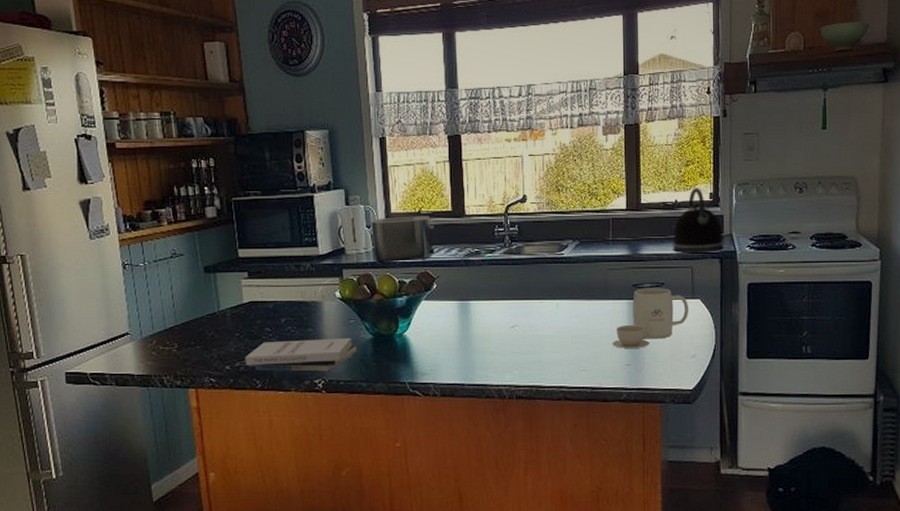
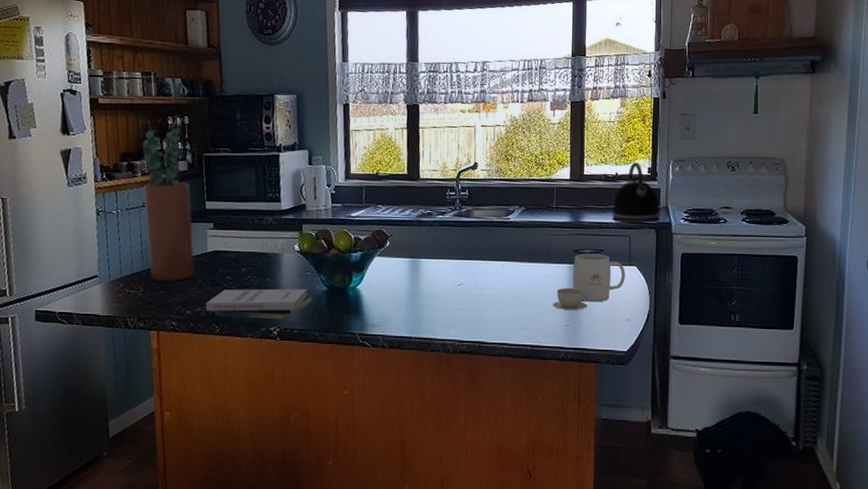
vase: none [167,155,231,338] -> present [142,113,195,283]
toaster: present [371,216,435,263] -> none [331,177,391,220]
bowl: present [819,22,870,53] -> none [753,17,799,45]

